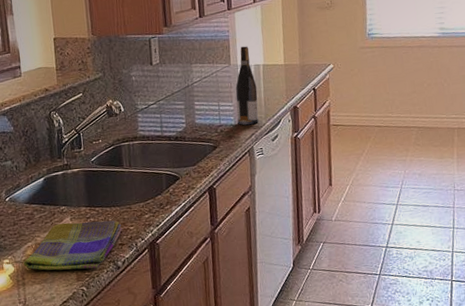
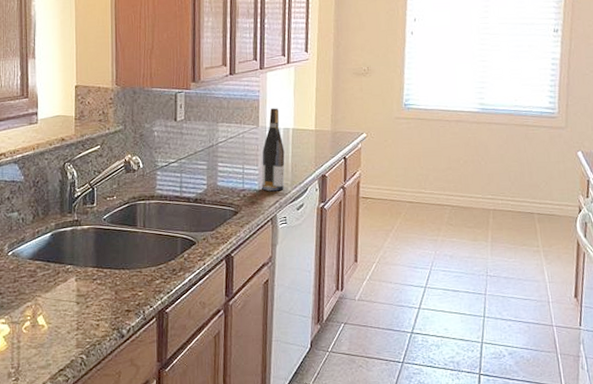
dish towel: present [24,220,123,271] -> none [21,283,130,336]

